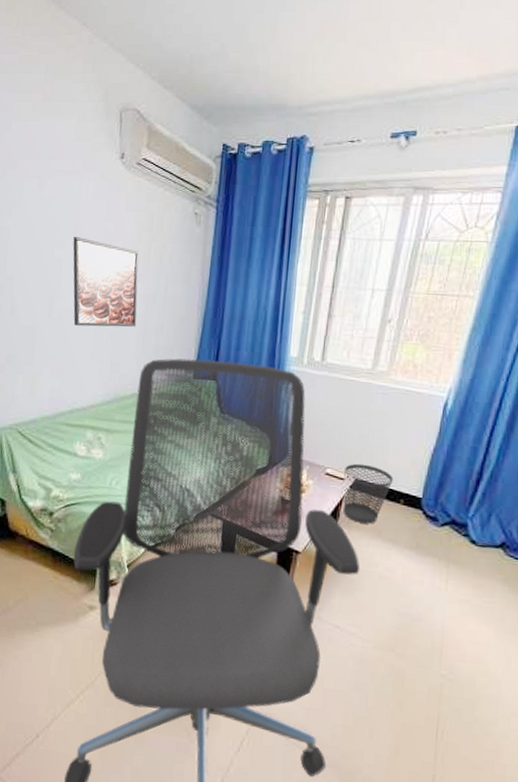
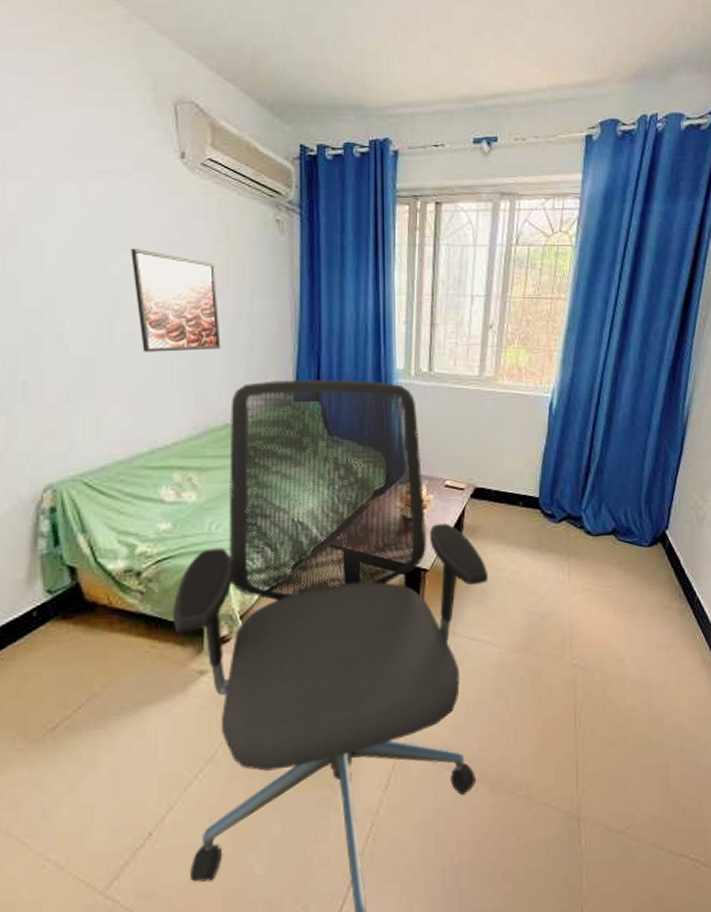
wastebasket: present [343,463,394,524] -> none [463,471,511,531]

